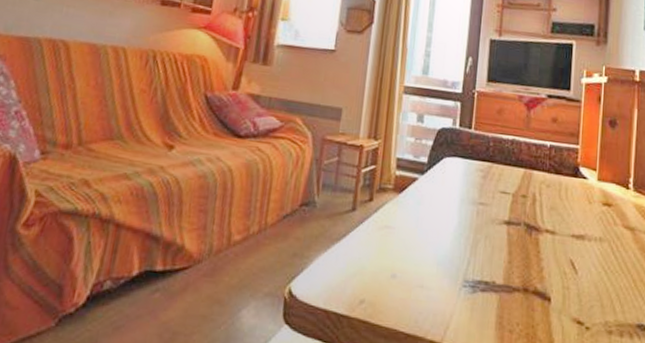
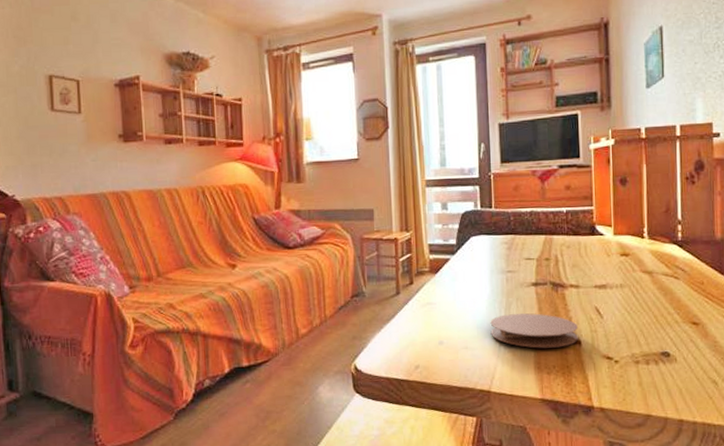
coaster: none [451,253,549,302] -> present [490,313,578,348]

